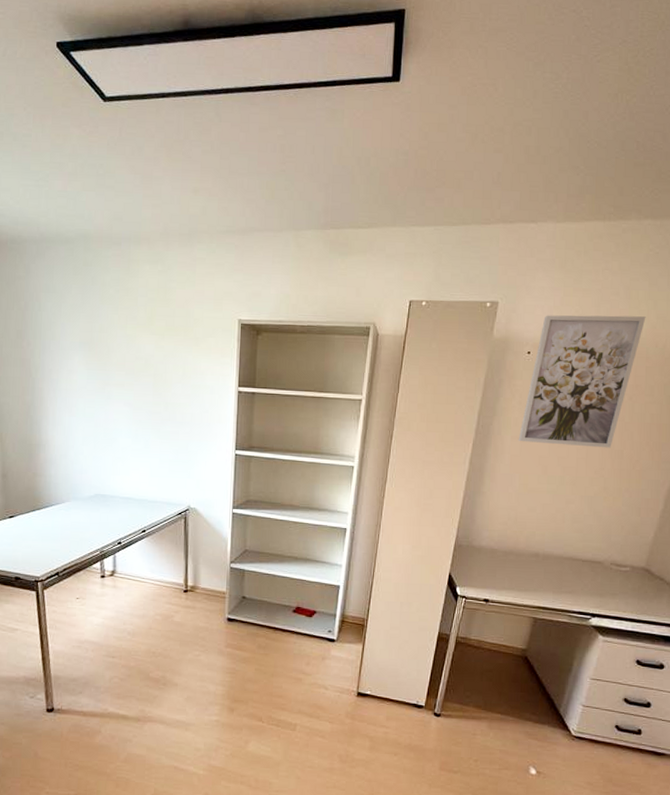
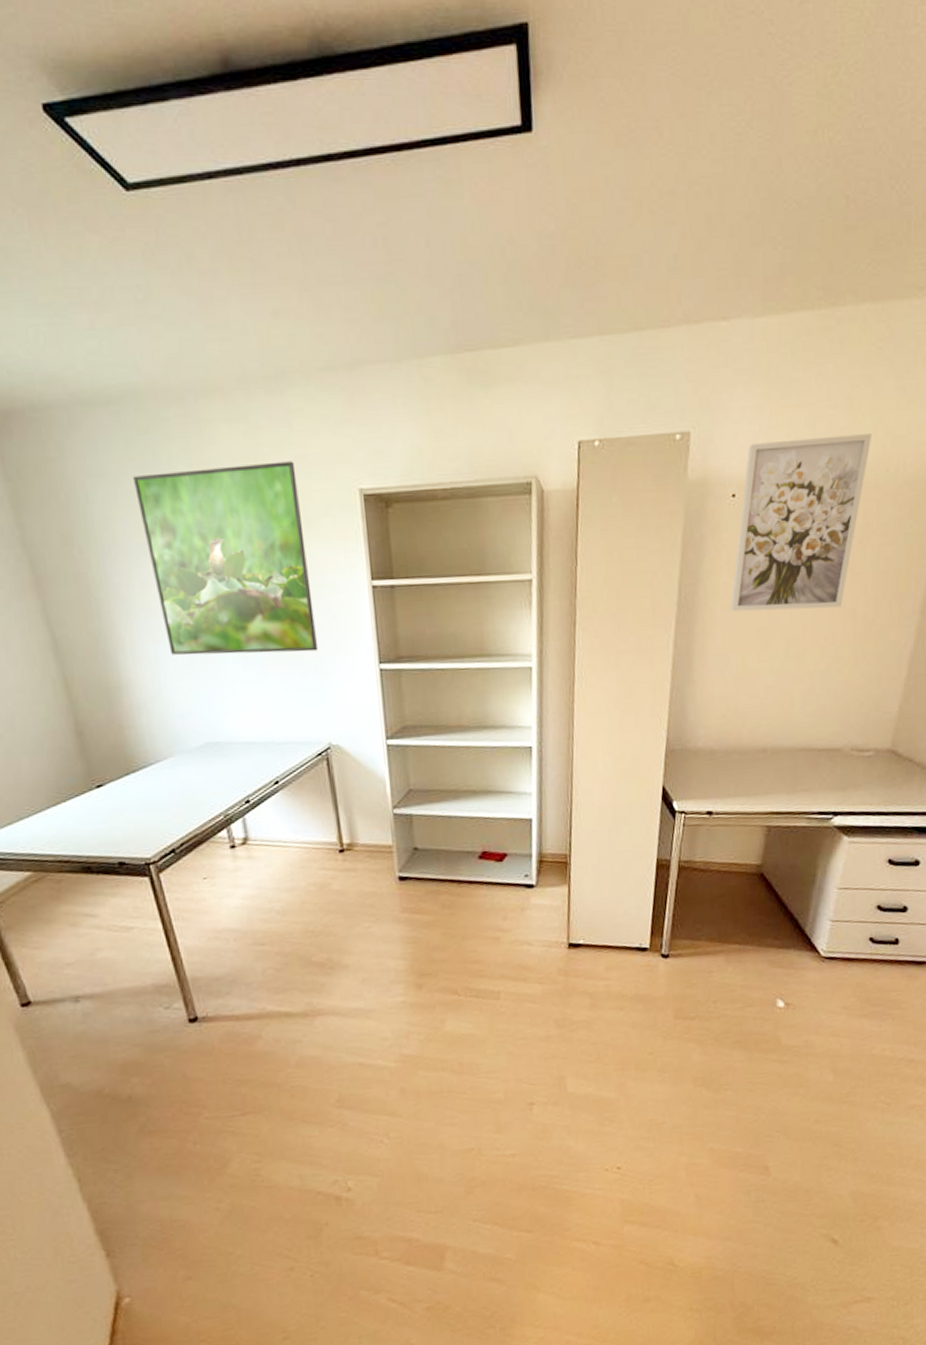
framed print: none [75,294,194,435] -> present [133,461,318,655]

